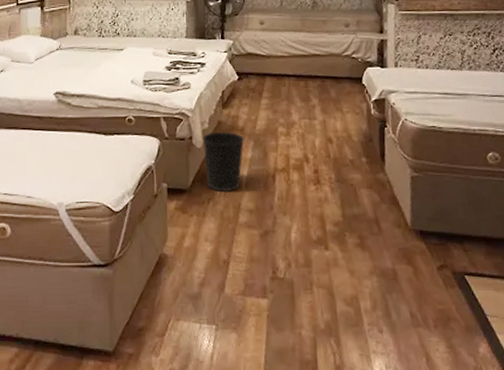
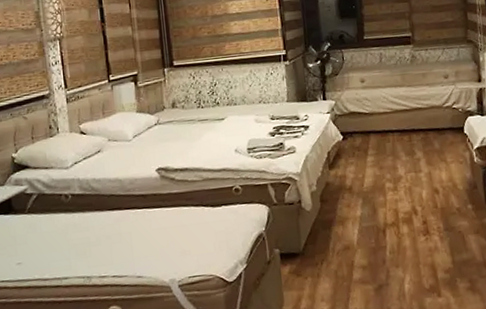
wastebasket: present [202,131,245,191] -> none [311,192,354,252]

